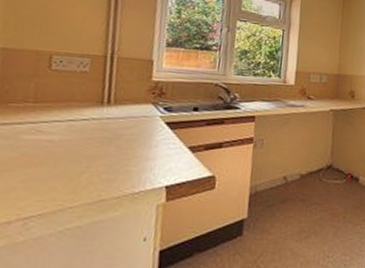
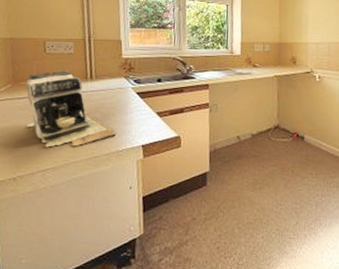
coffee maker: none [9,91,133,188] -> present [26,70,116,148]

